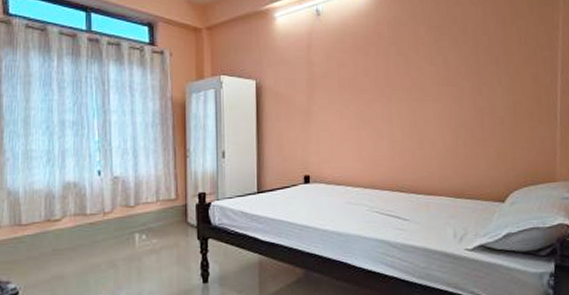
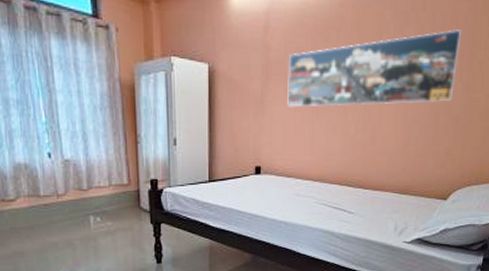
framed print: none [332,39,495,117] -> present [287,29,462,107]

